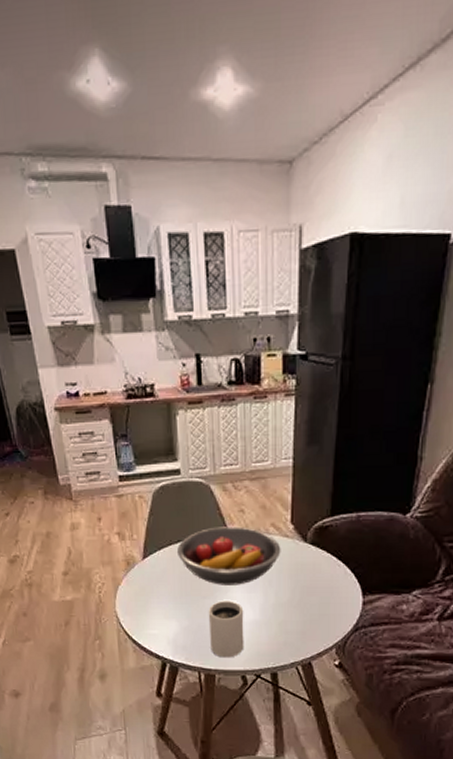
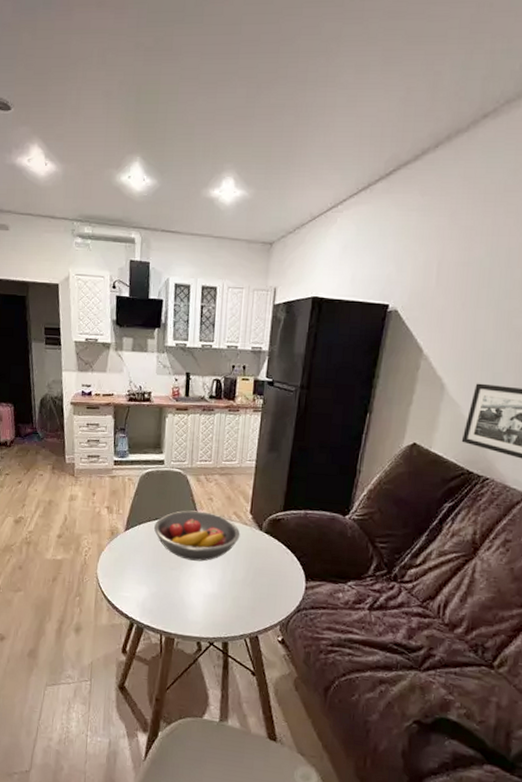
mug: present [208,601,244,658] -> none [173,573,204,625]

